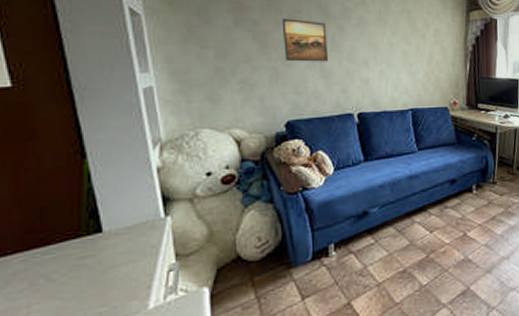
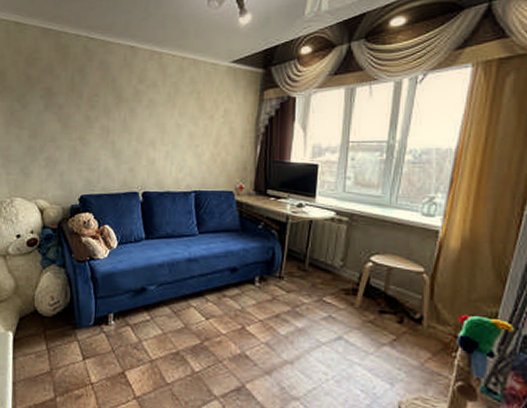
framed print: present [282,18,329,62] -> none [82,102,120,142]

